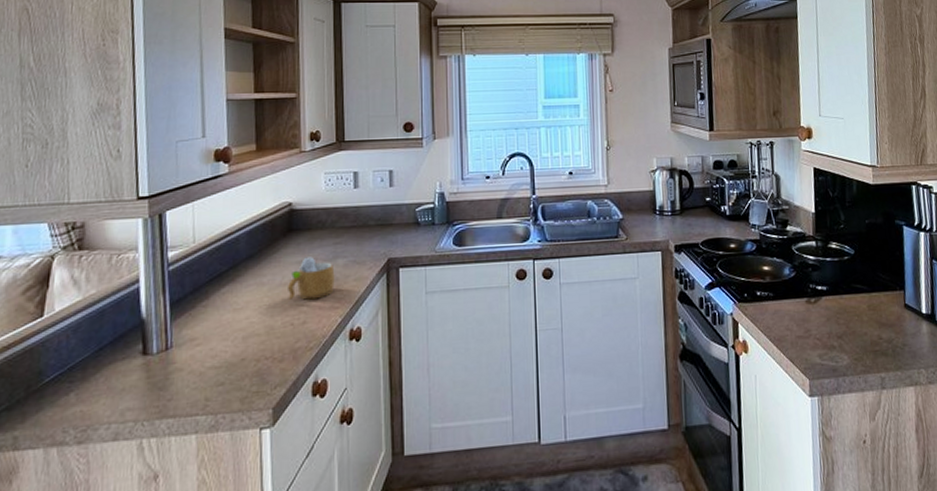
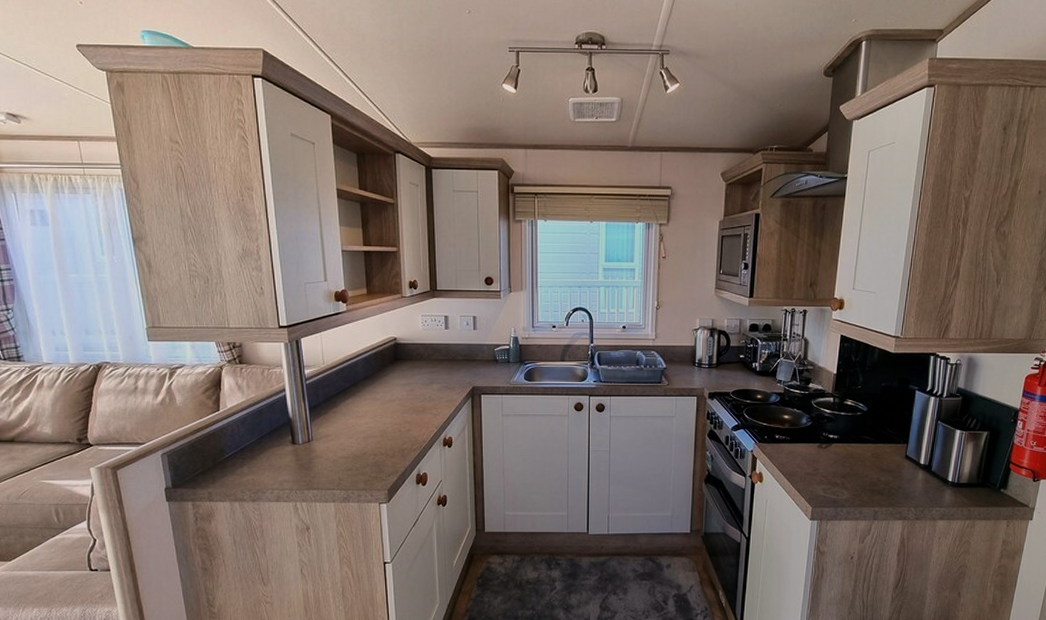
mug: present [286,257,335,300] -> none [395,381,431,414]

